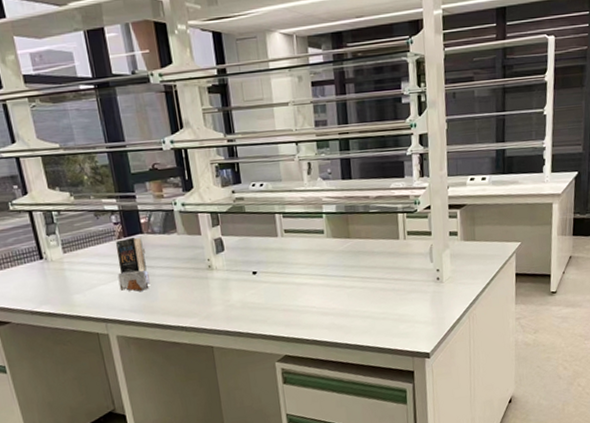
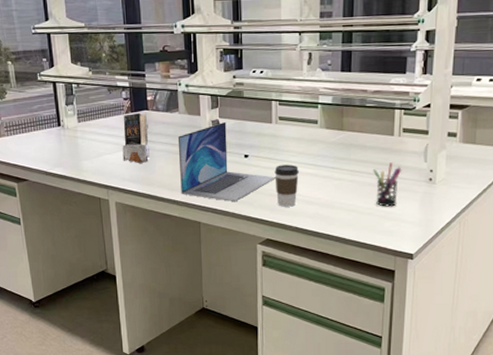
laptop: none [178,239,287,322] -> present [177,121,276,202]
coffee cup: none [285,277,311,321] -> present [274,164,299,207]
pen holder: none [383,266,411,310] -> present [373,163,402,207]

